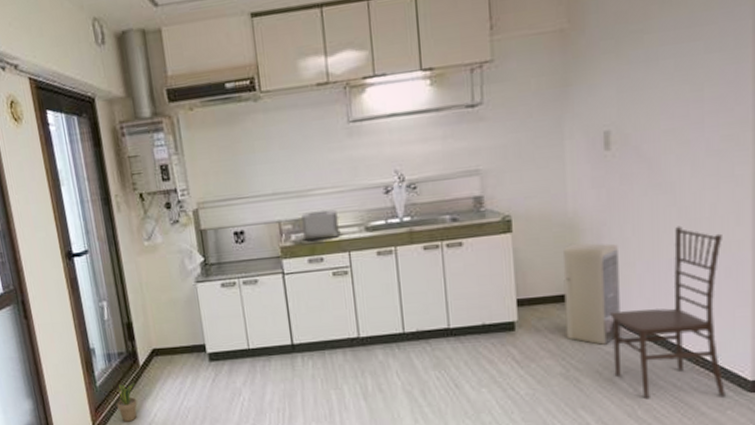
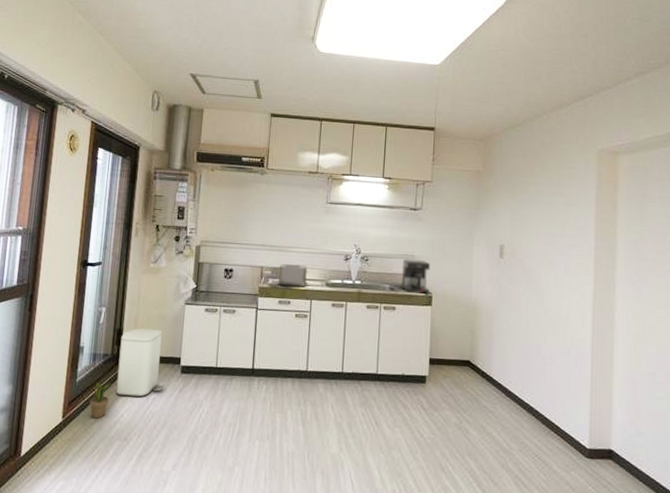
pedal bin: none [132,316,195,396] -> present [116,328,165,398]
coffee maker: none [464,173,507,221] -> present [401,258,431,294]
refrigerator: present [562,242,621,345] -> none [462,322,504,405]
dining chair: present [610,225,725,400] -> none [494,321,573,460]

